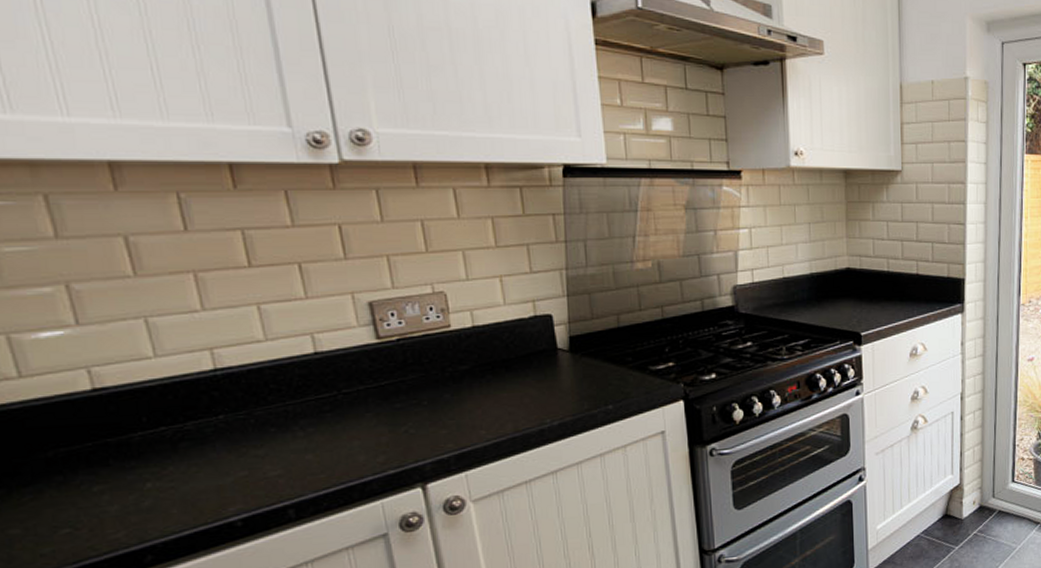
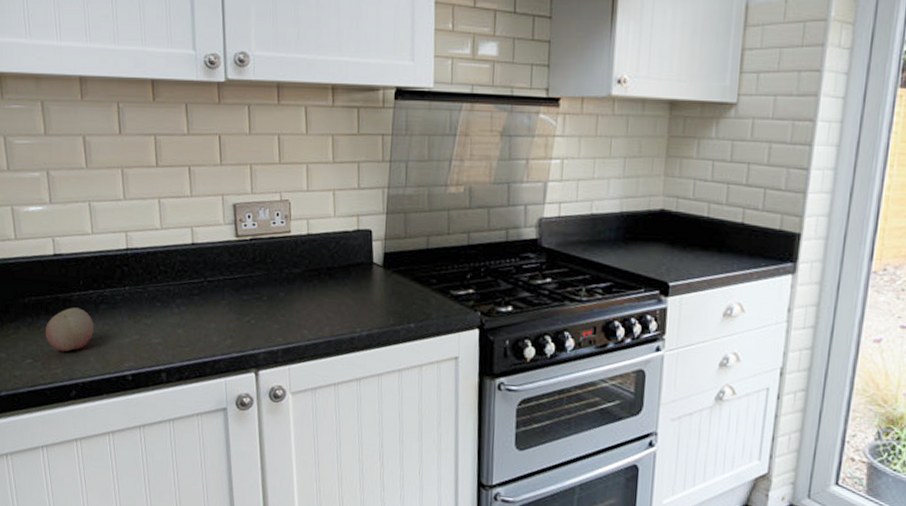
fruit: none [89,451,174,511] -> present [45,307,94,352]

